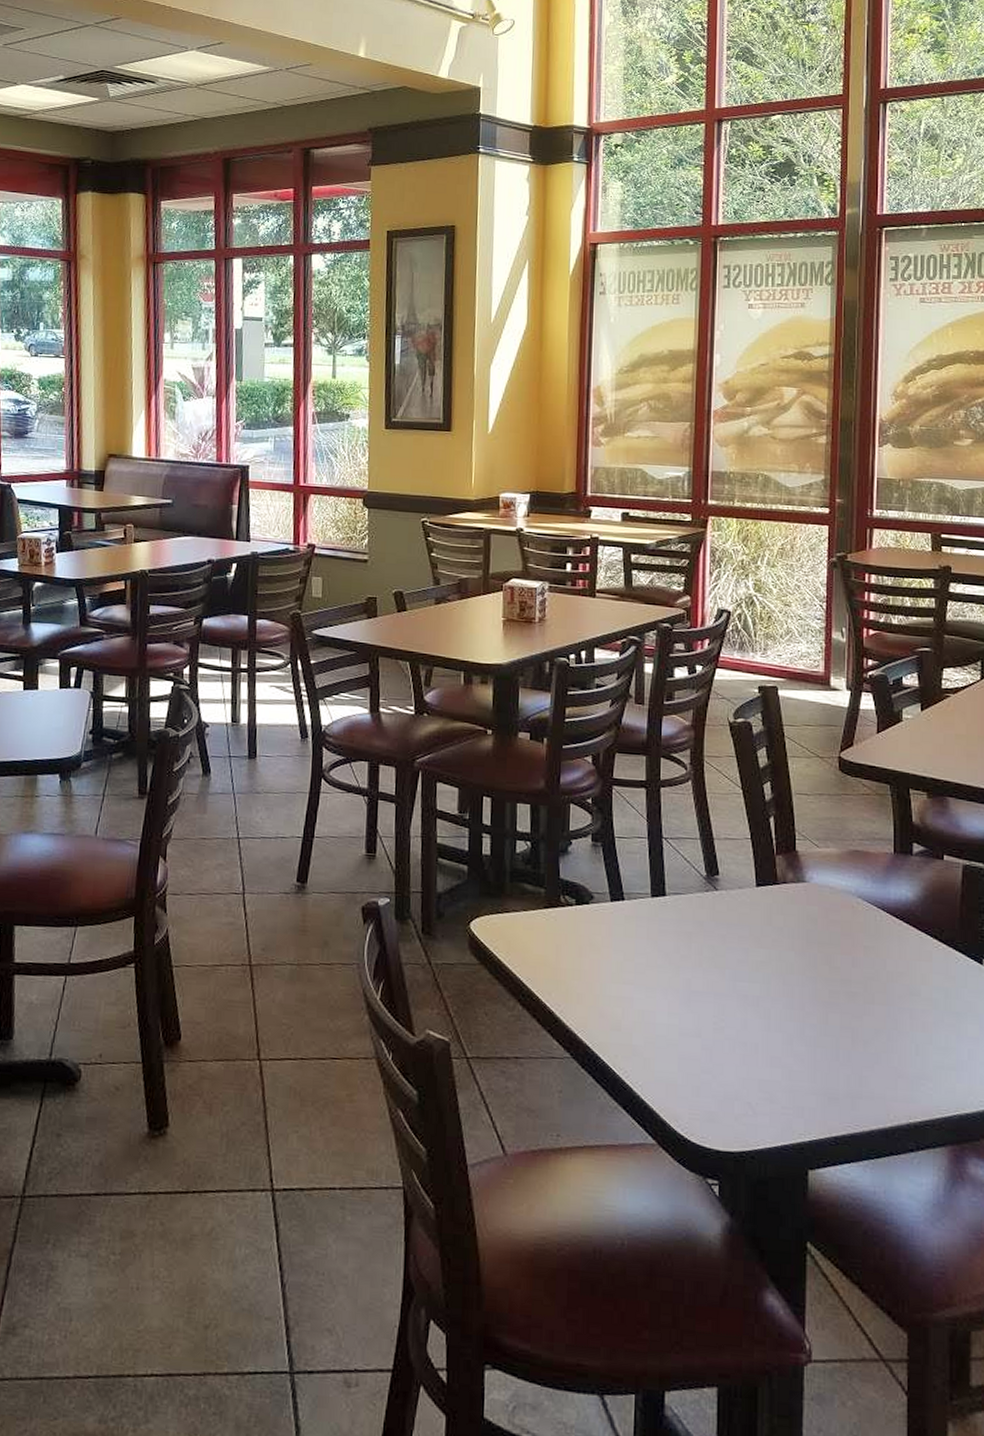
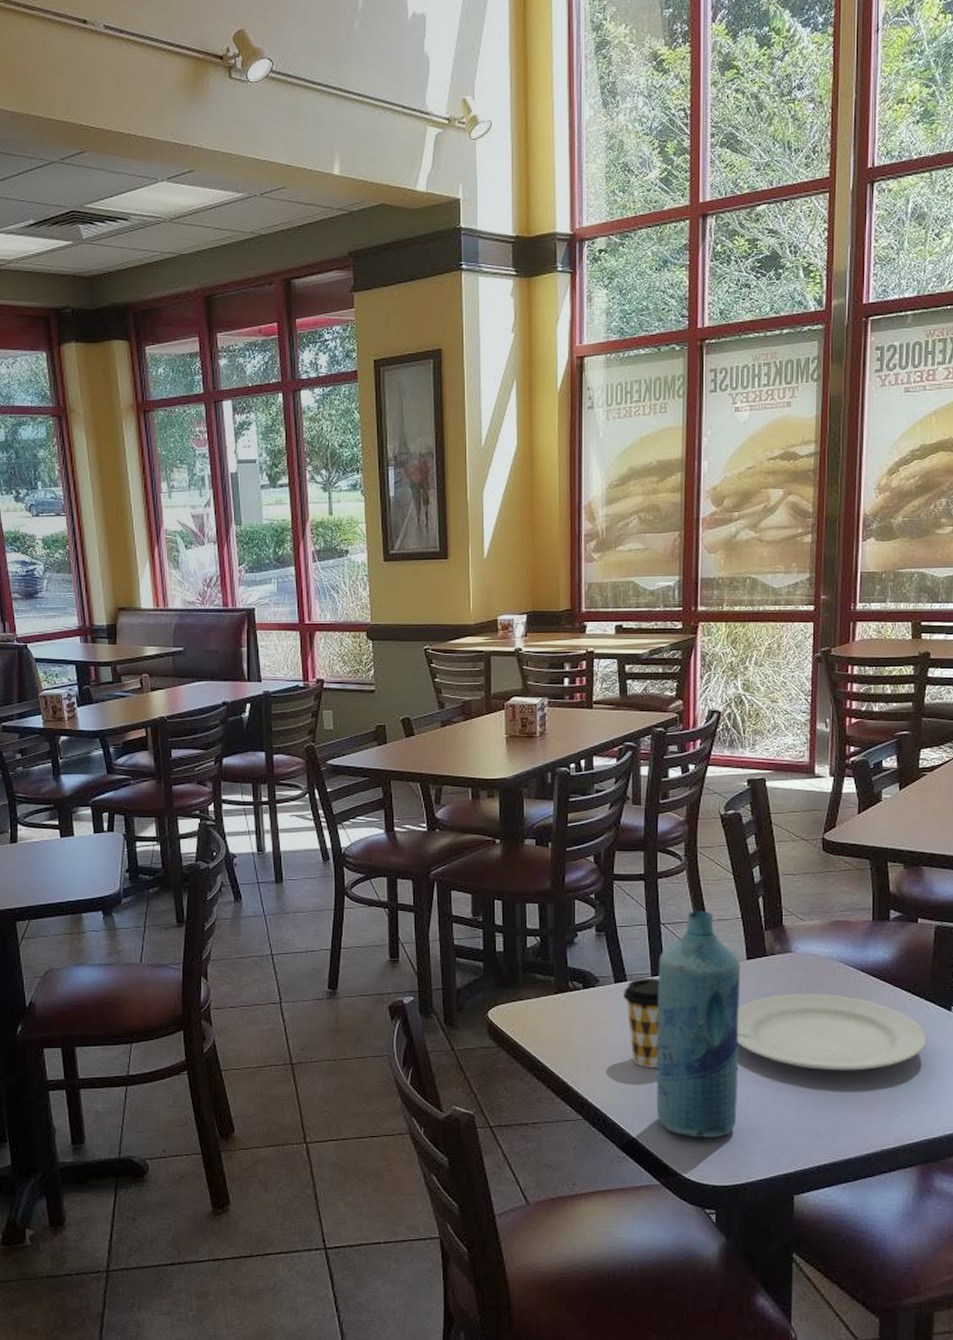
coffee cup: none [620,898,660,1003] -> present [624,977,660,1068]
bottle: none [653,826,750,1092] -> present [656,910,741,1139]
plate: none [745,929,956,1026] -> present [737,993,927,1071]

